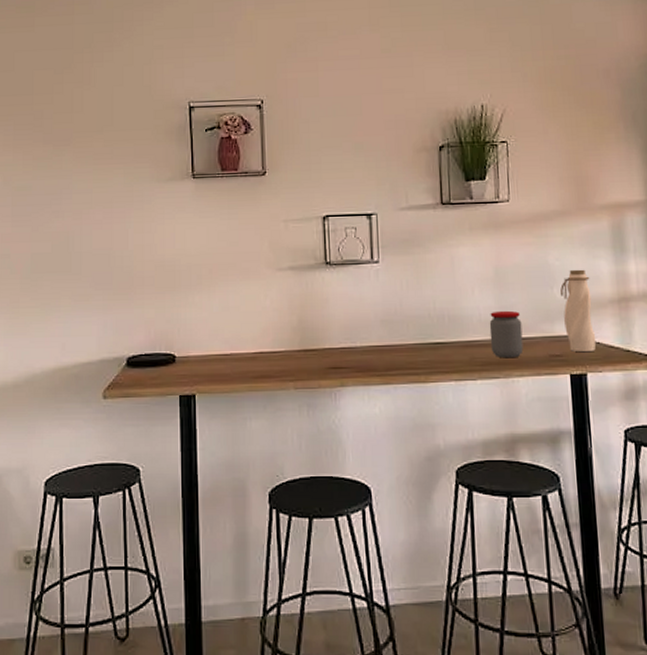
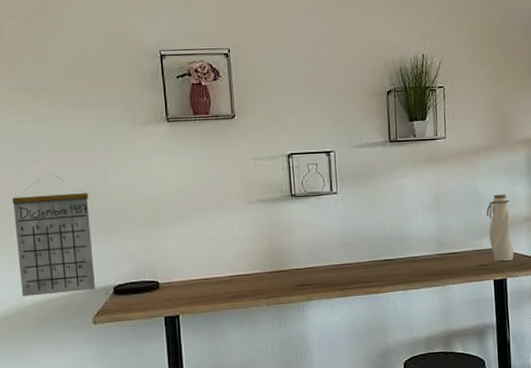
calendar: none [29,232,108,364] -> present [12,174,95,297]
jar: present [489,310,524,359] -> none [429,230,457,270]

